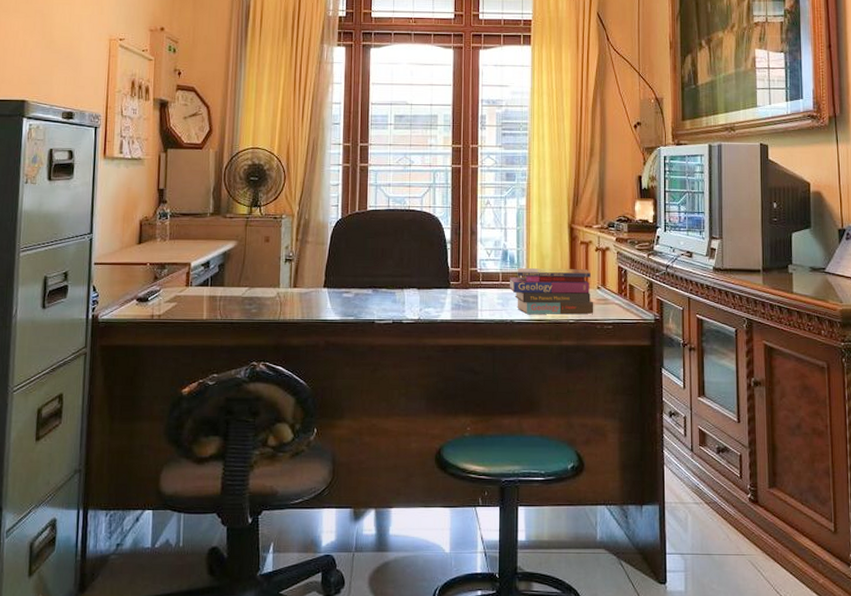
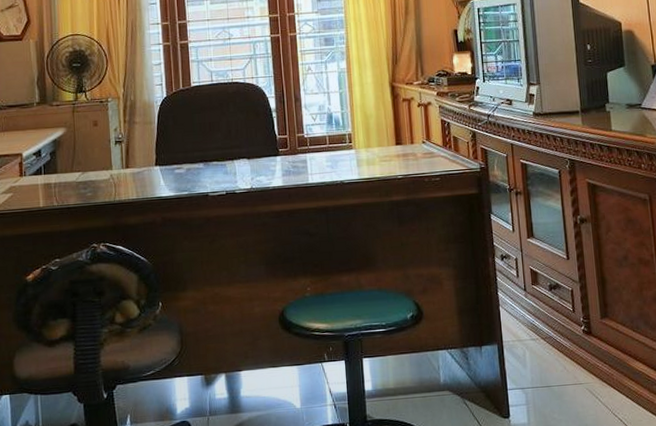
books: present [509,268,594,315] -> none [336,125,421,174]

